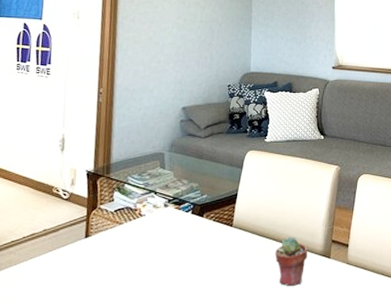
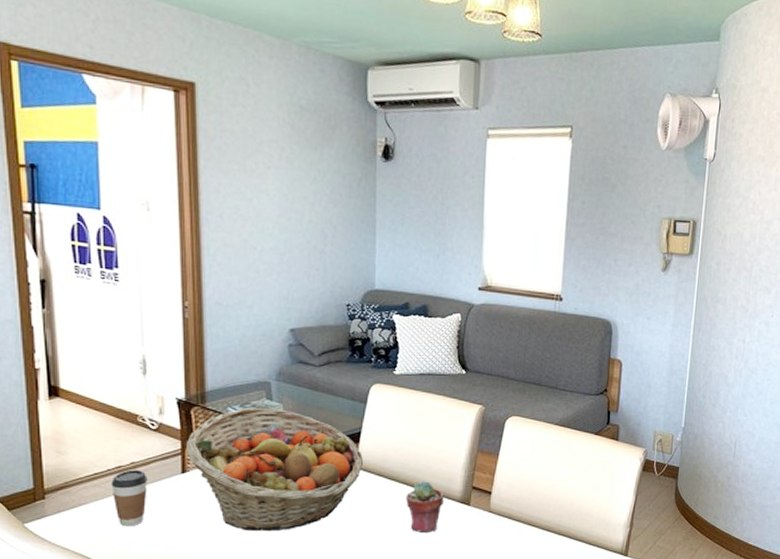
coffee cup: none [24,236,56,291] -> present [111,470,148,527]
fruit basket: none [91,176,240,291] -> present [187,408,364,532]

